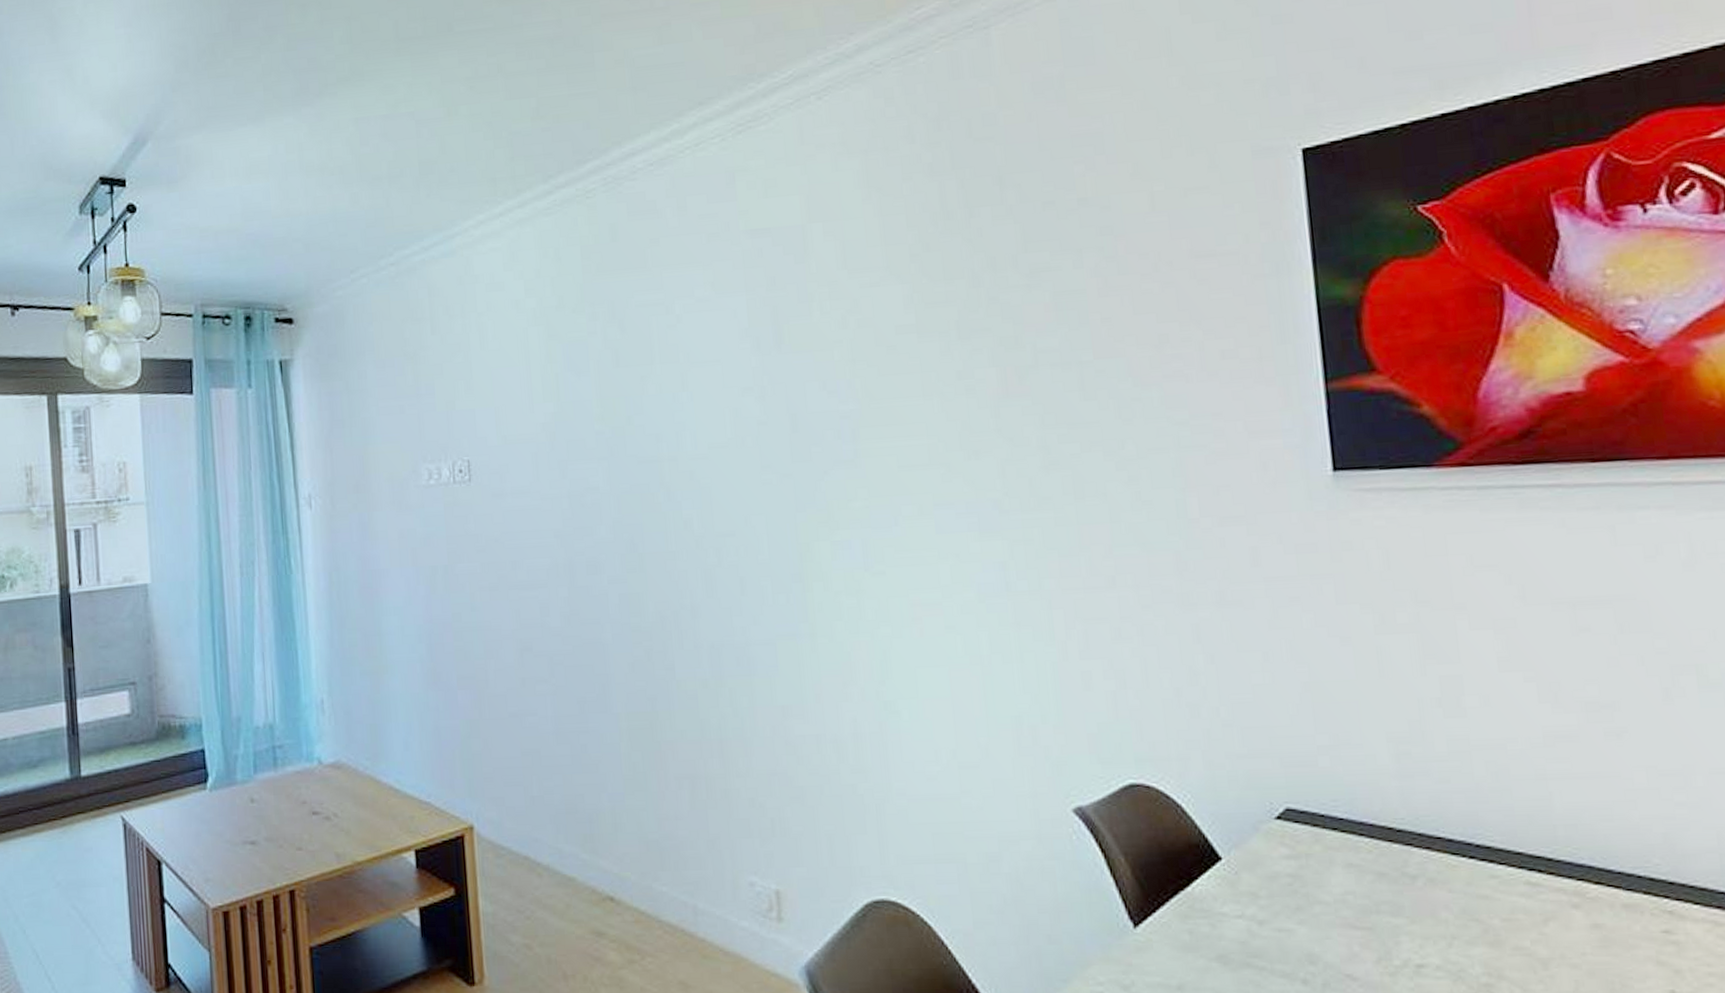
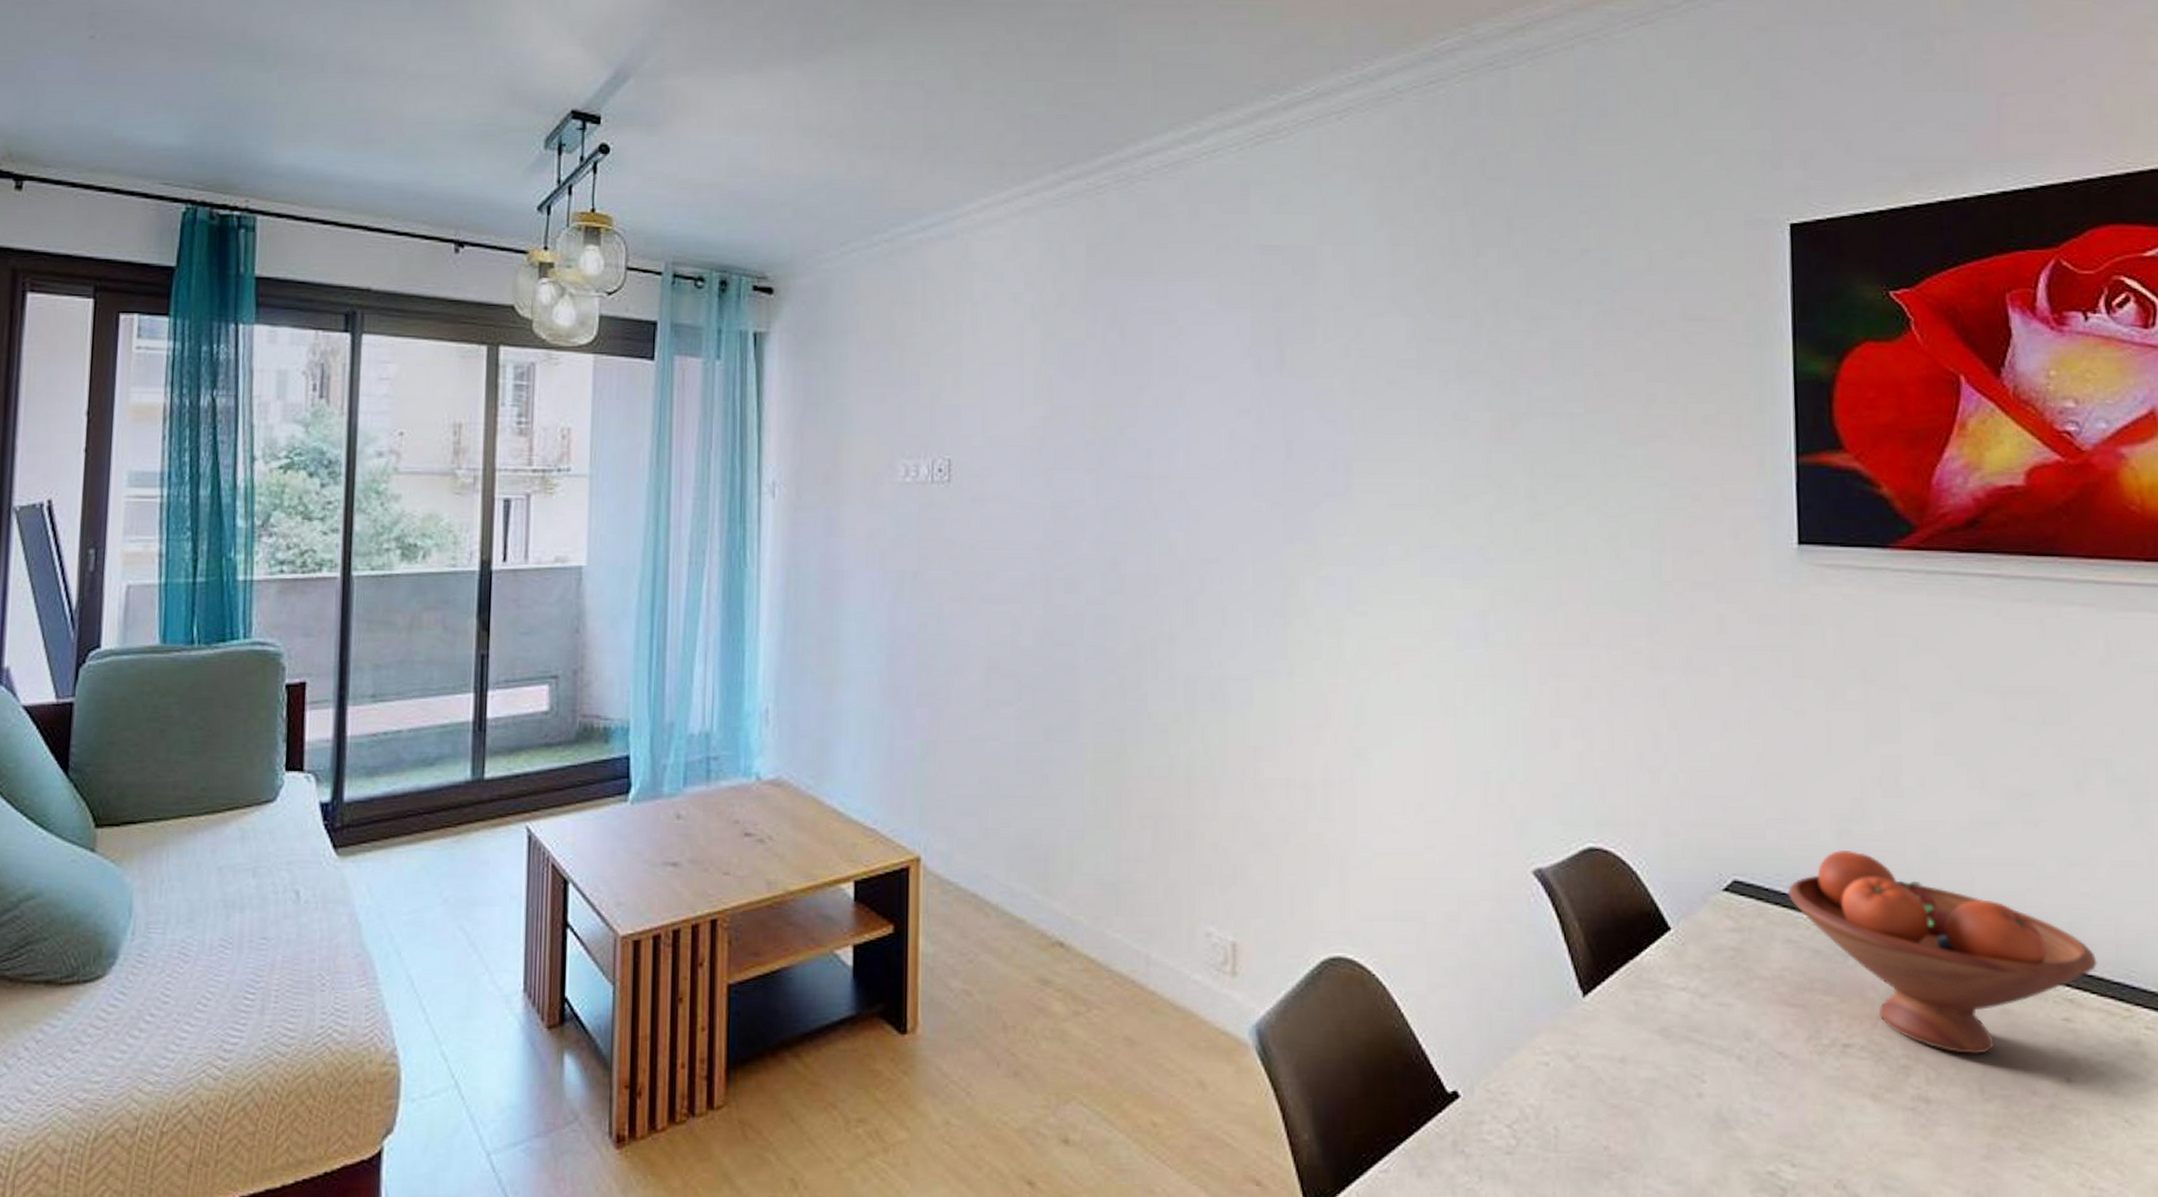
fruit bowl: none [1346,773,1699,971] -> present [1788,850,2097,1056]

